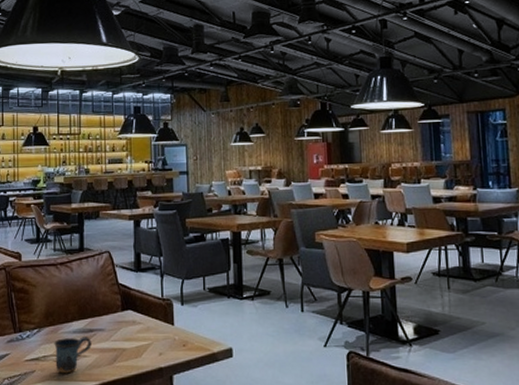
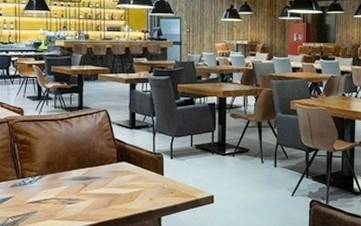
mug: present [54,337,92,374] -> none [54,183,89,214]

